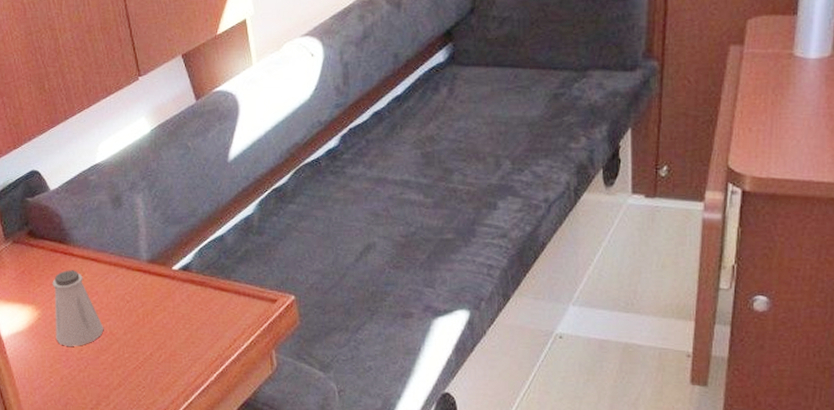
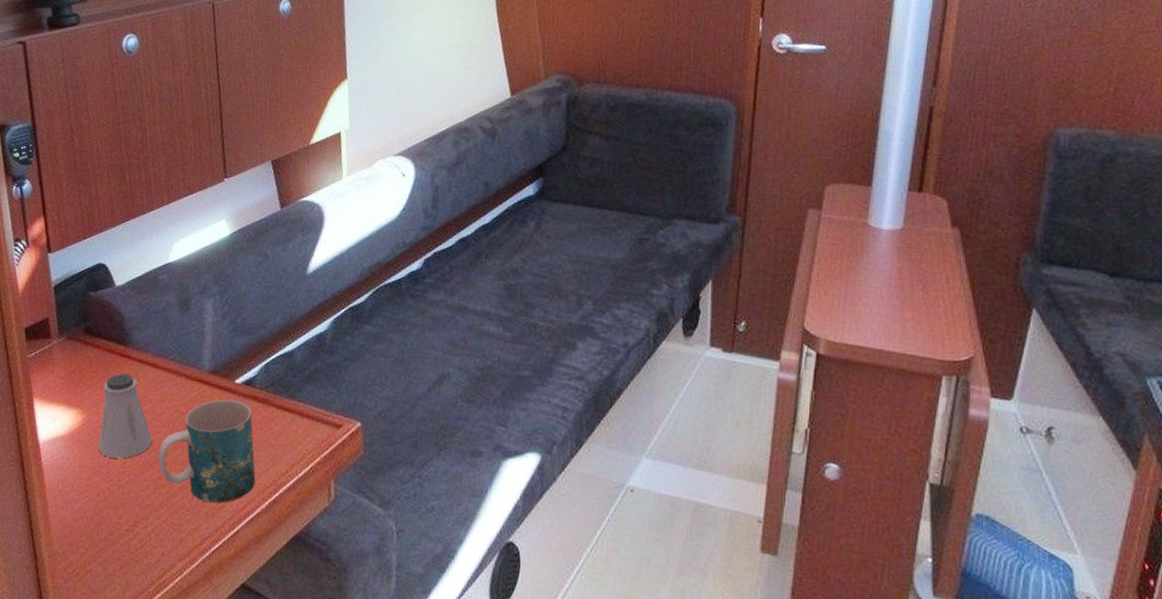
mug: none [111,285,202,379] -> present [158,399,256,503]

